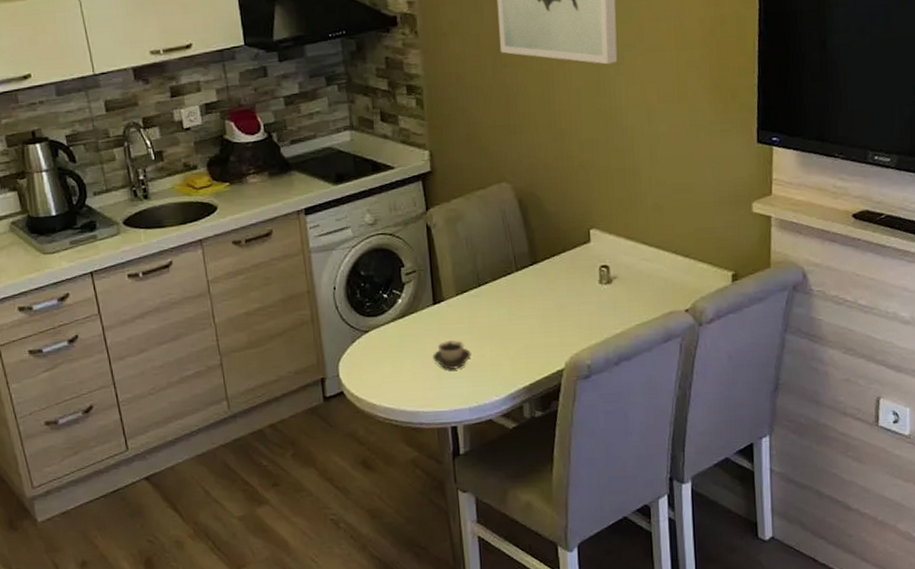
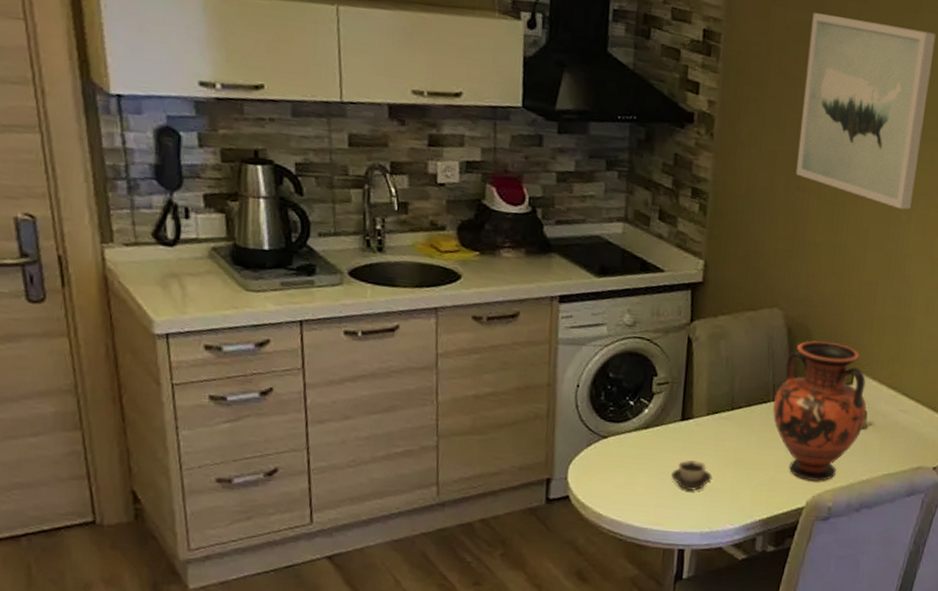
vase: none [517,204,610,342] -> present [772,340,867,481]

